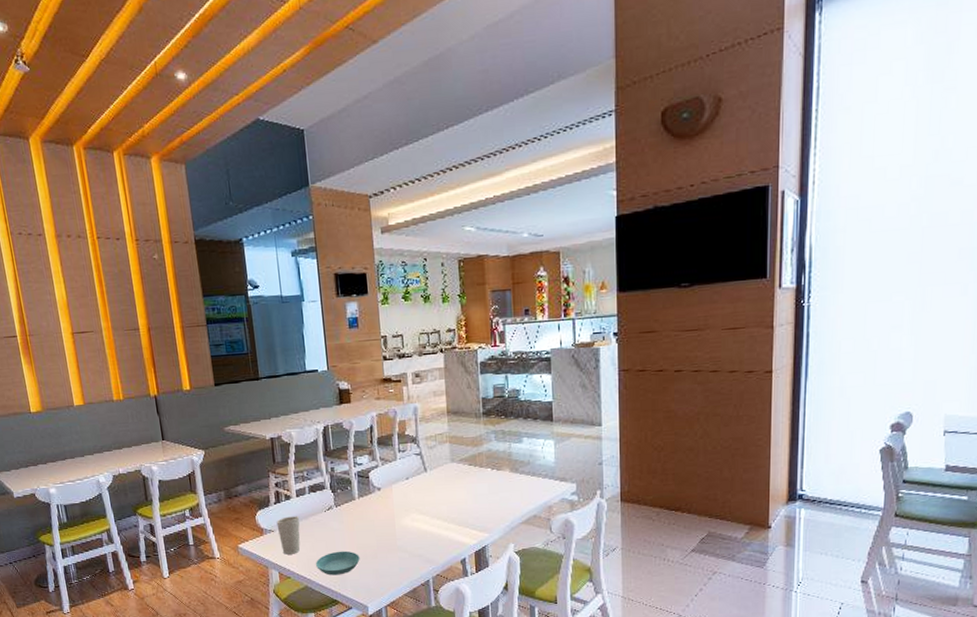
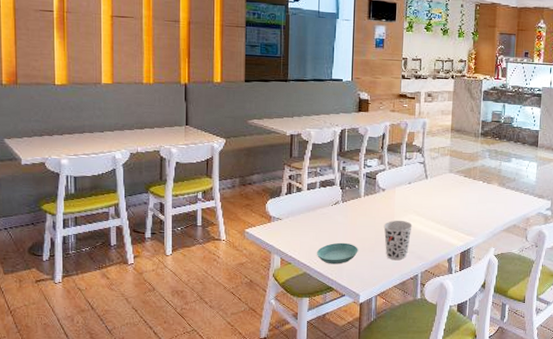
cup: present [276,516,301,555] -> none [285,207,308,242]
cup: none [384,521,417,565] -> present [383,220,413,260]

